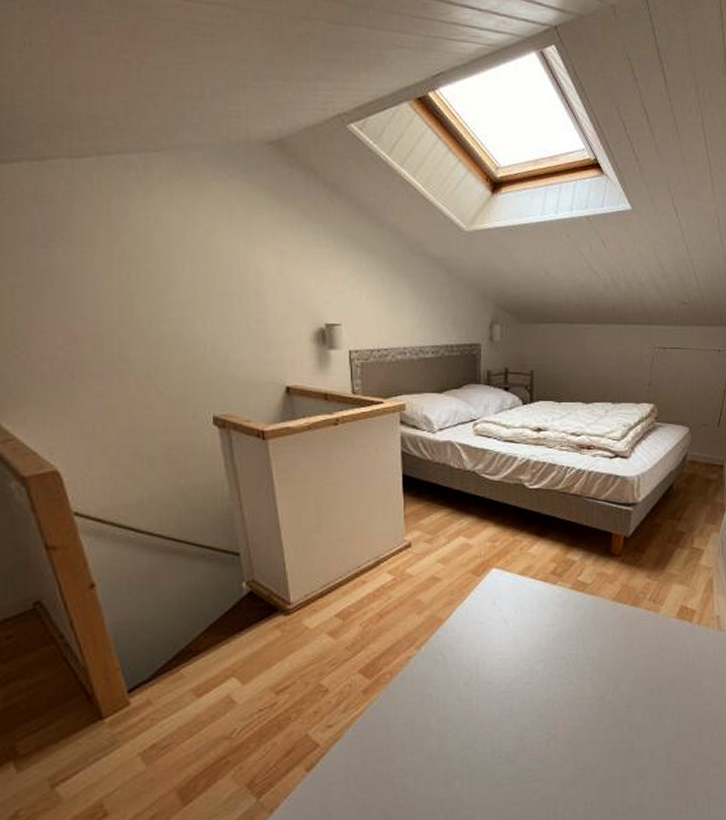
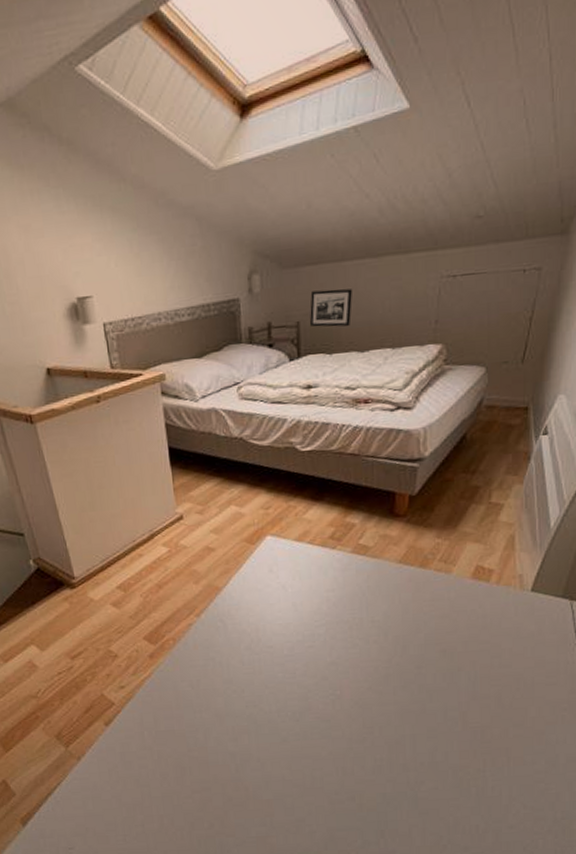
picture frame: none [543,346,581,379] -> present [310,288,353,327]

